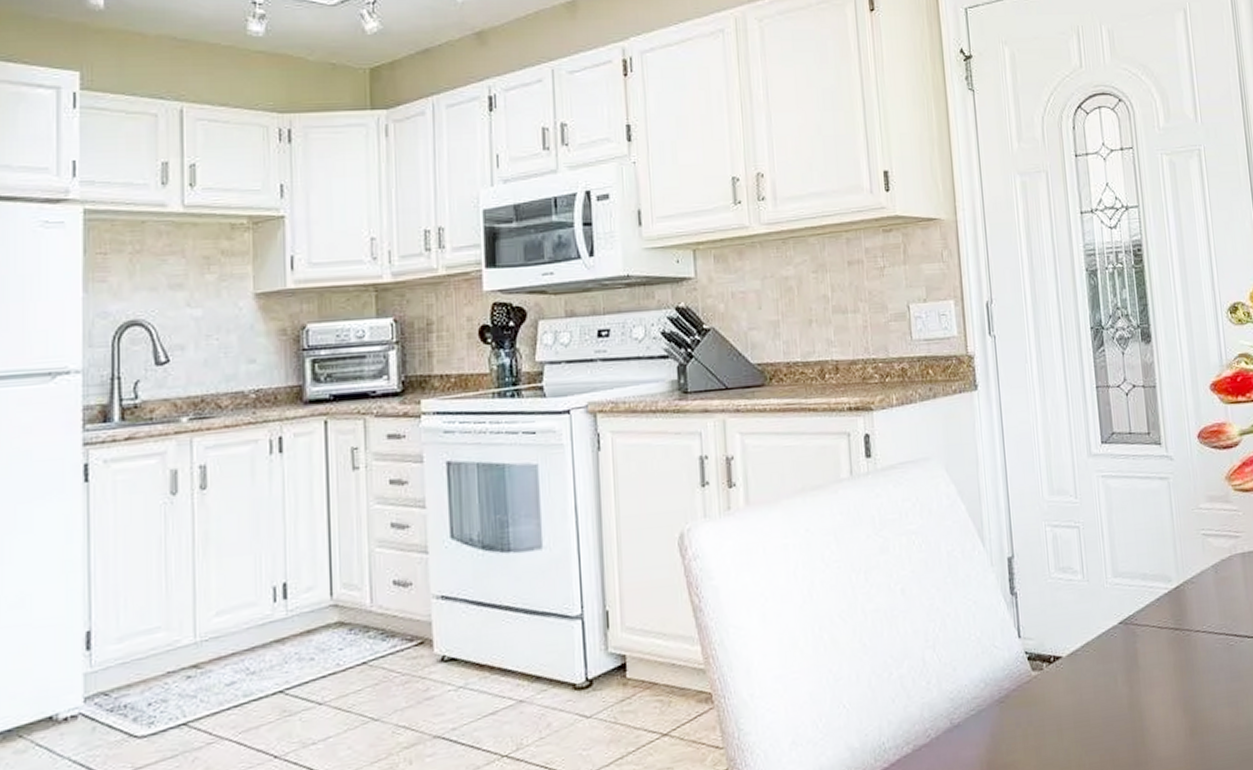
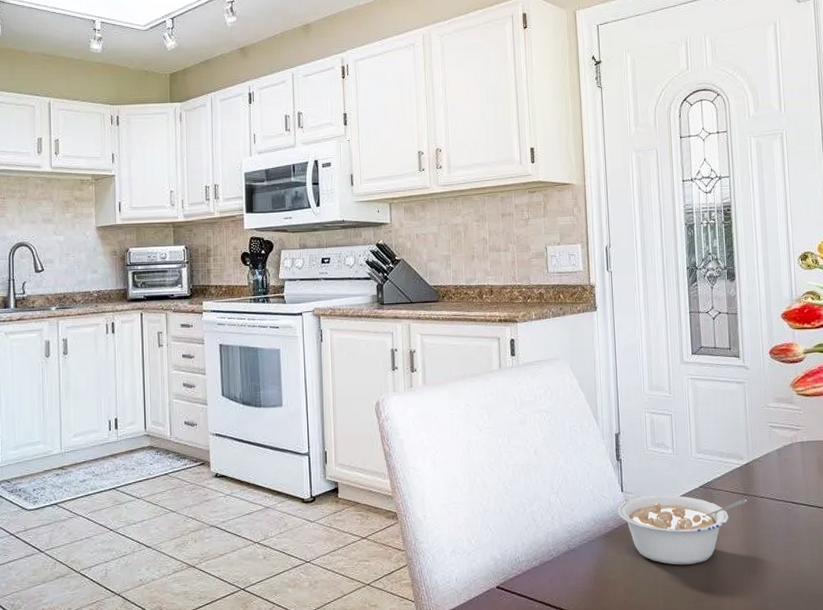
legume: none [1014,635,1179,735] -> present [618,495,747,565]

